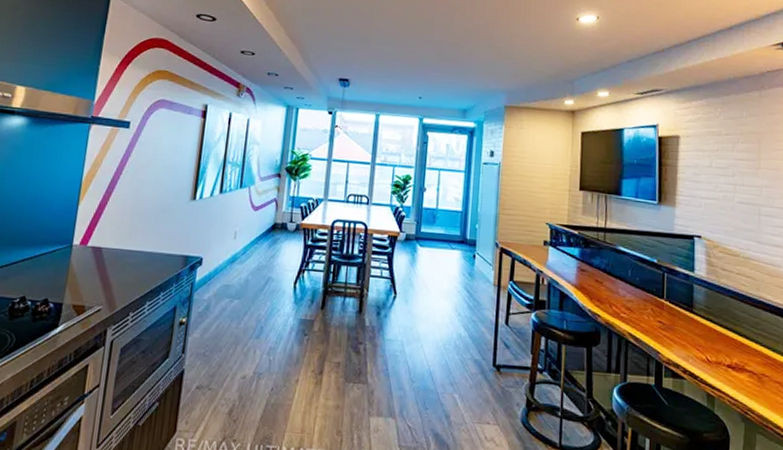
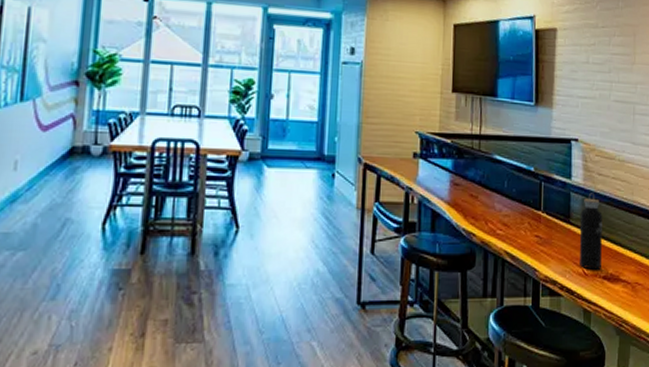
water bottle: none [702,286,727,358] -> present [579,192,603,270]

